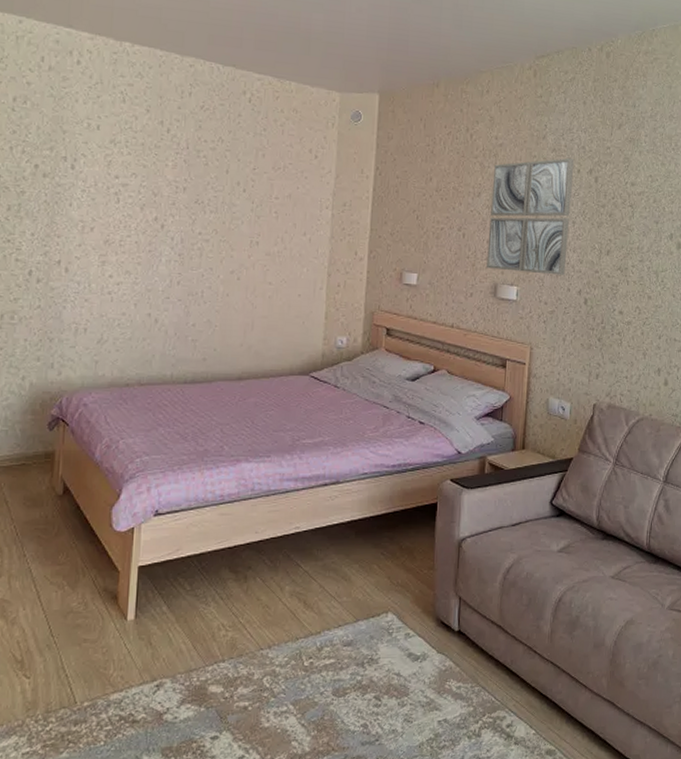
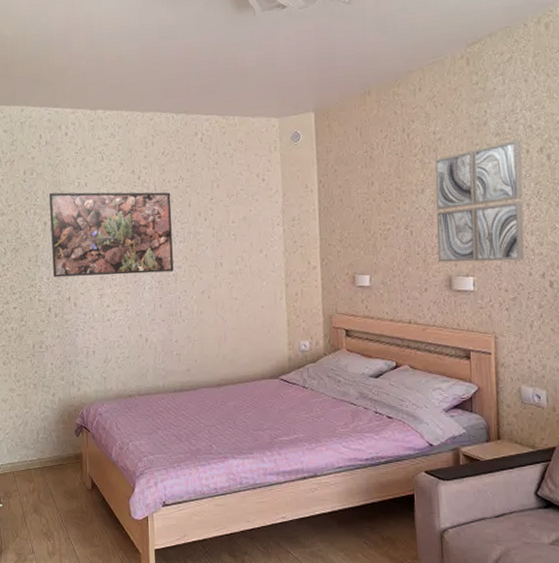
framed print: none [40,130,206,245] -> present [49,192,174,277]

